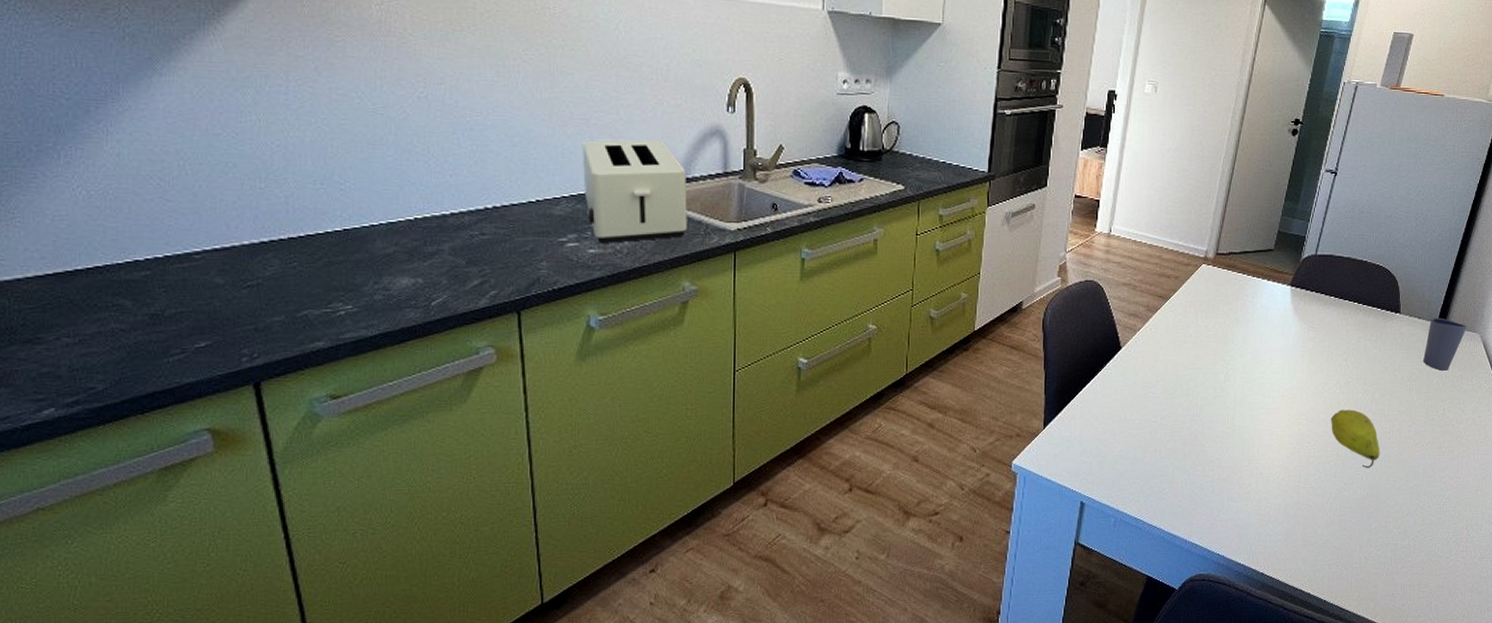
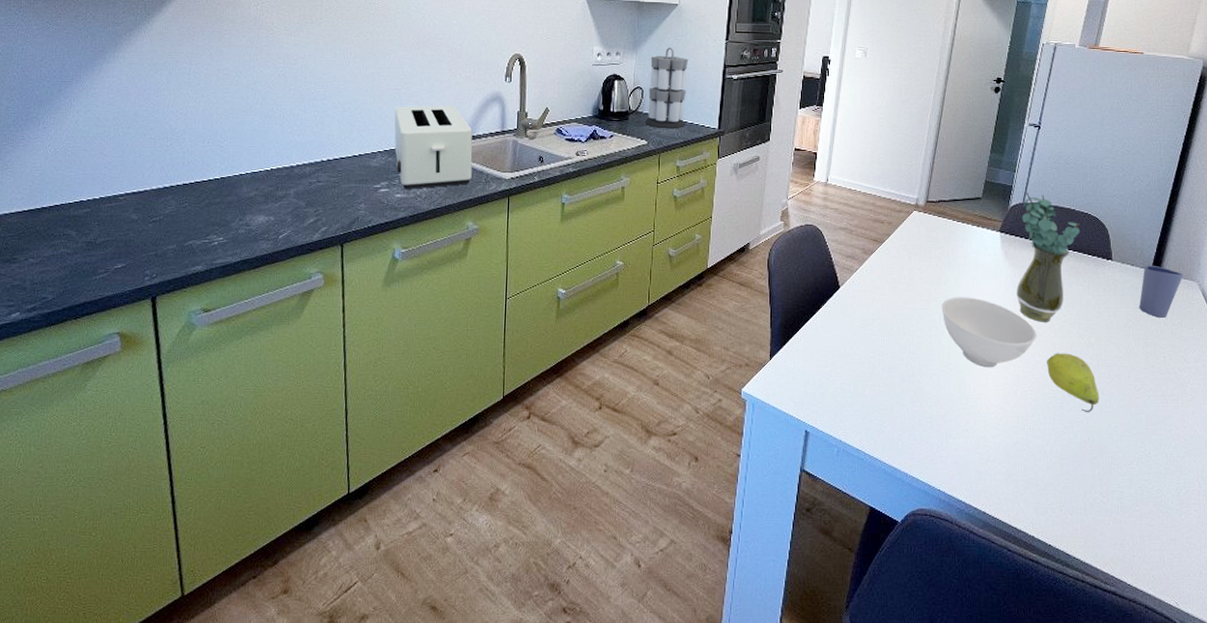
spice rack: none [902,75,953,171] -> present [645,47,688,128]
bowl: none [1227,355,1323,428] -> present [941,297,1037,368]
vase: none [1304,242,1371,379] -> present [1016,191,1081,322]

